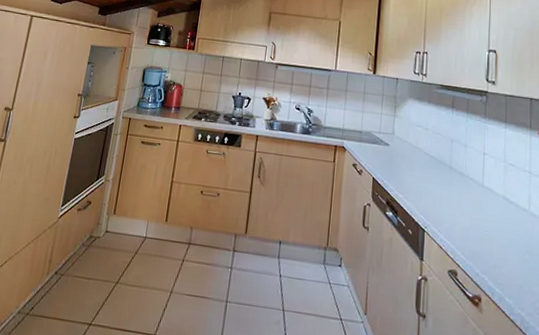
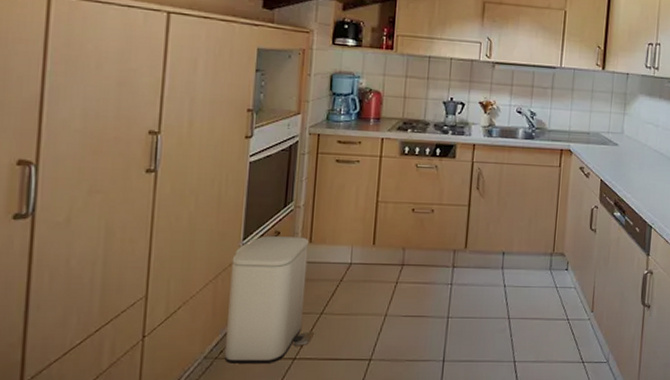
pedal bin: none [34,204,113,326] -> present [224,236,315,363]

